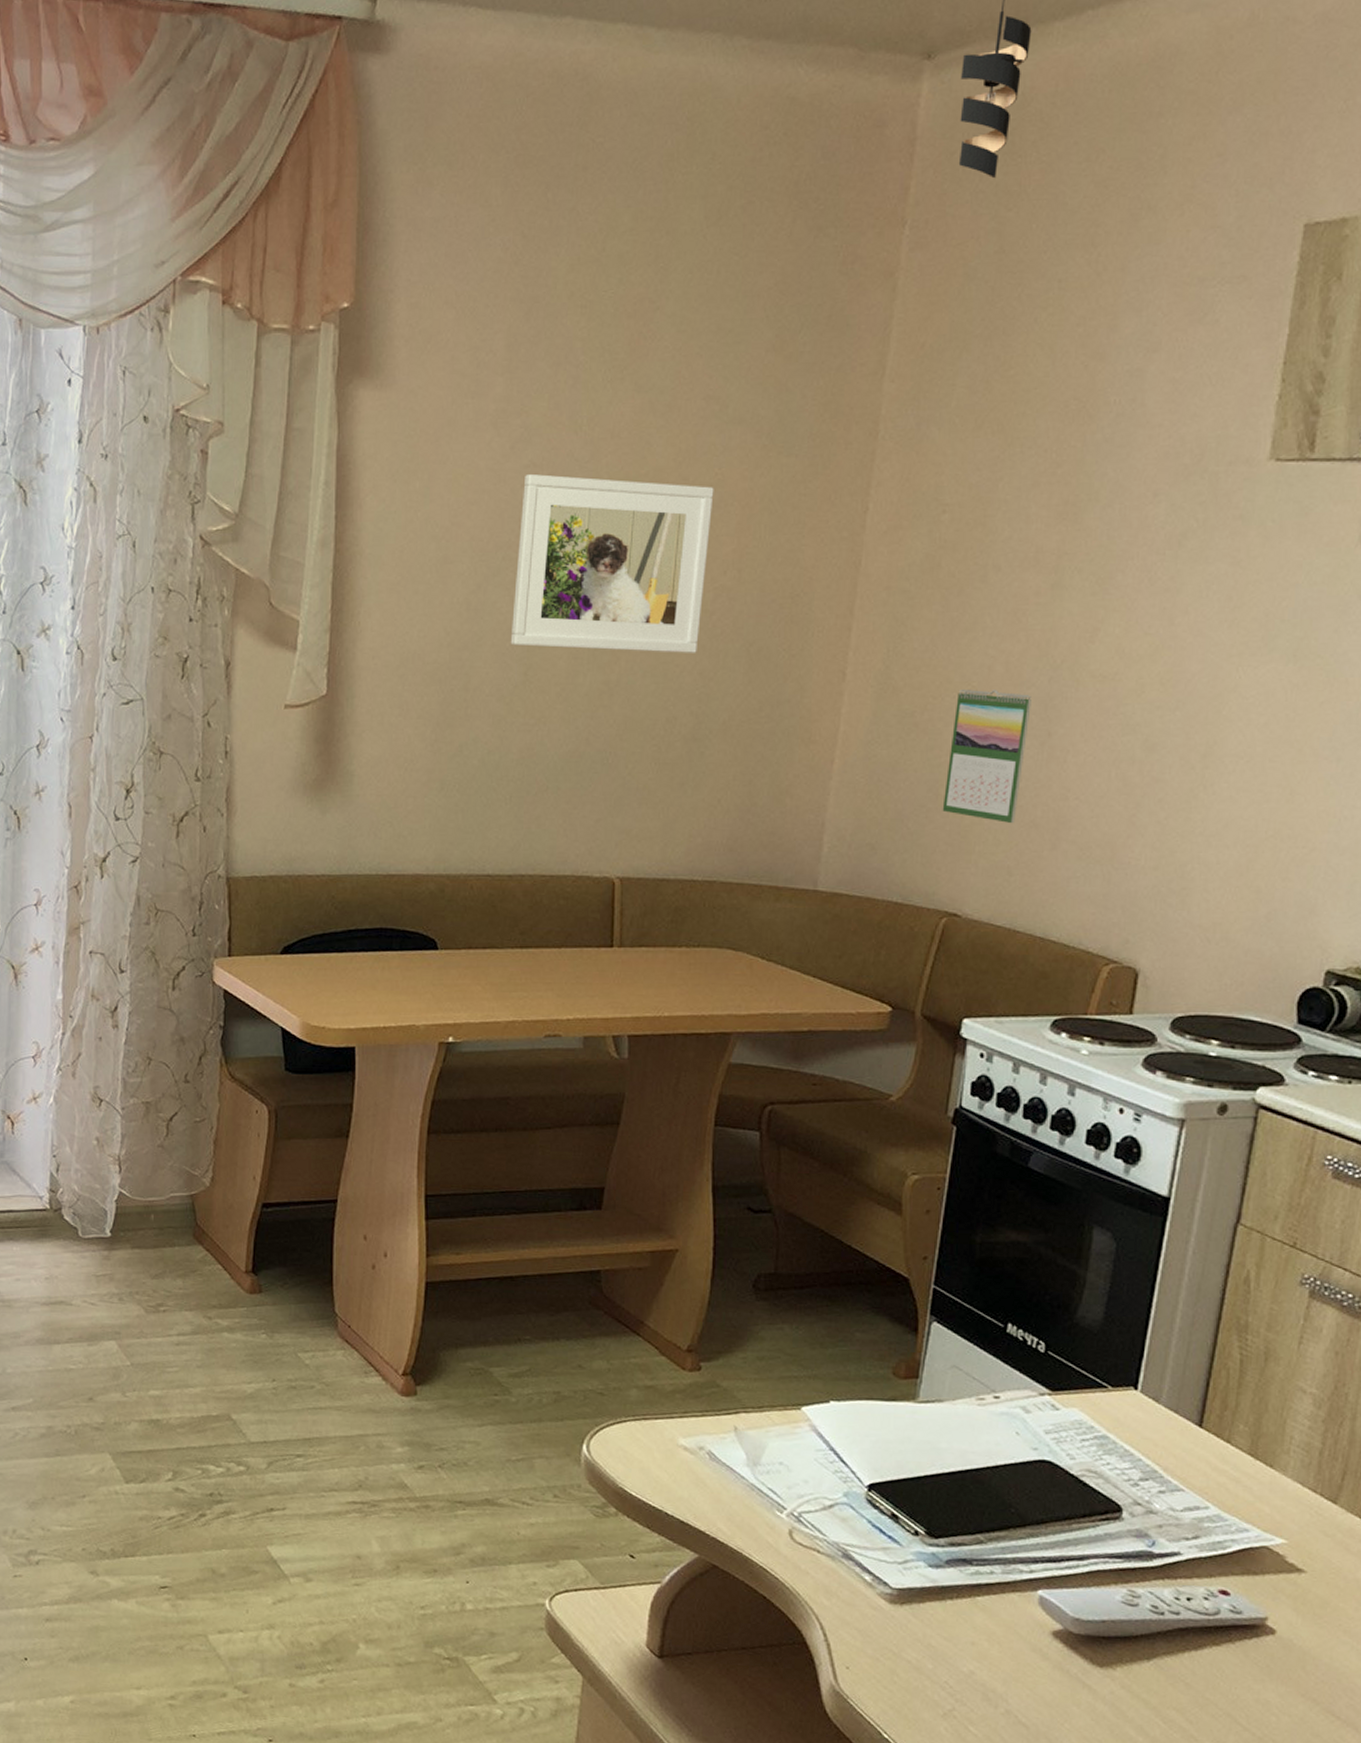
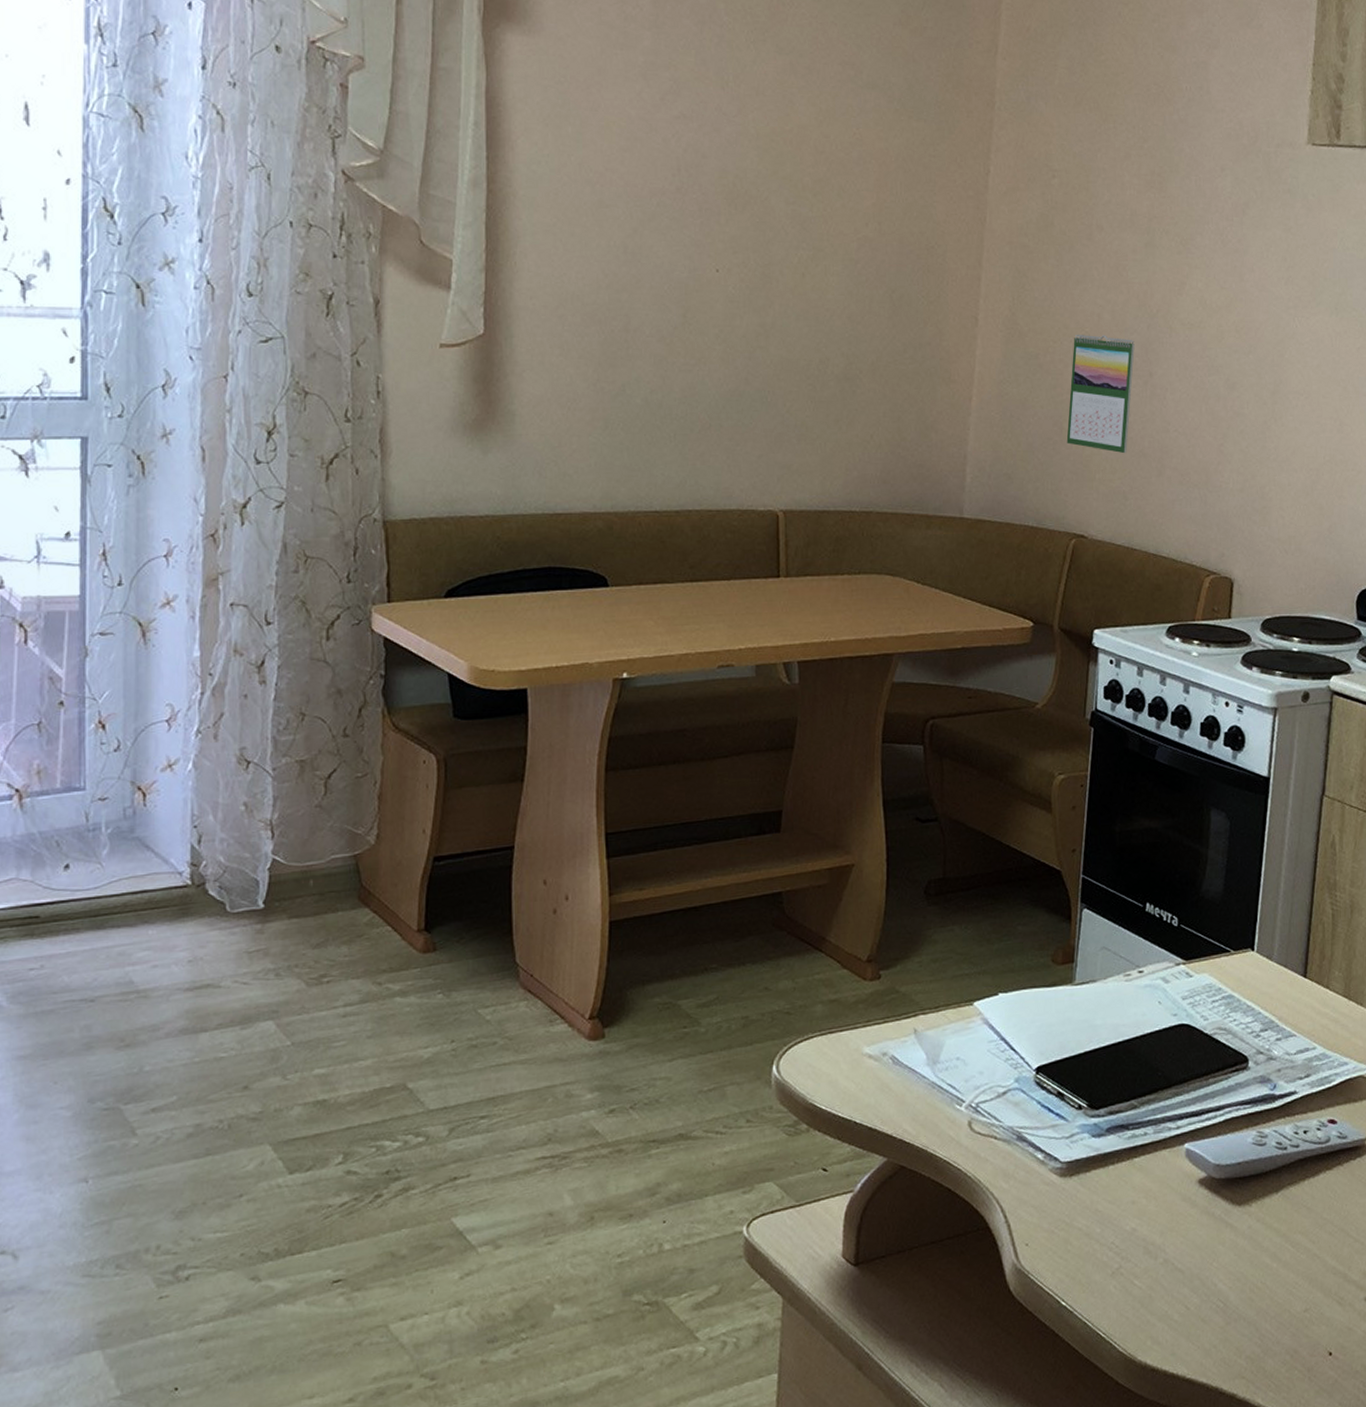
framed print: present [510,473,714,653] -> none [668,124,854,298]

